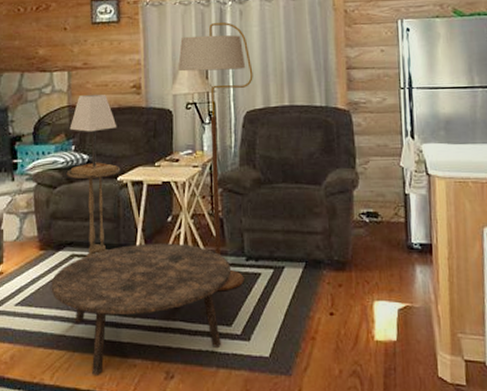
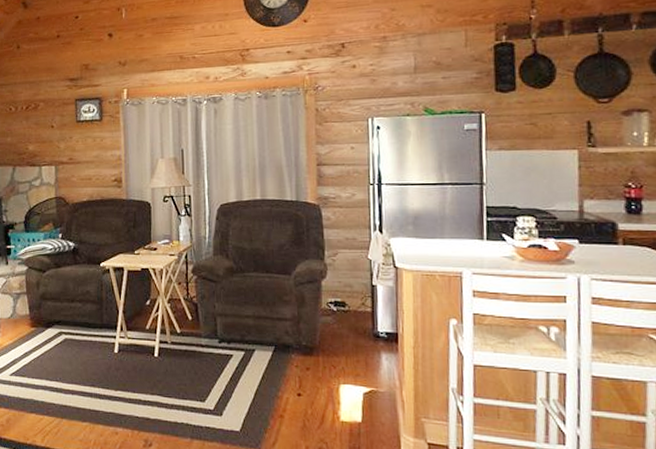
coffee table: present [51,243,232,375] -> none [41,324,205,440]
side table: present [66,167,121,257] -> none [54,254,103,334]
lamp: present [70,94,118,177] -> none [57,187,101,262]
floor lamp: present [178,22,253,292] -> none [156,121,227,370]

